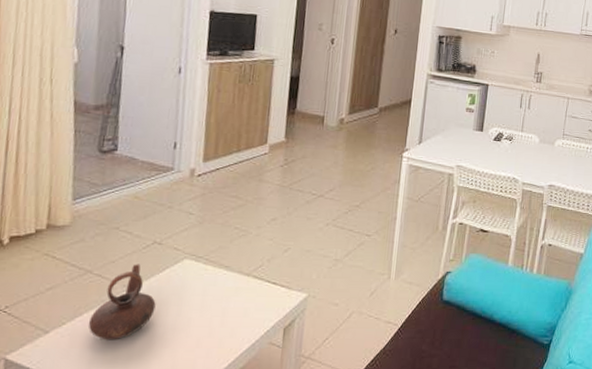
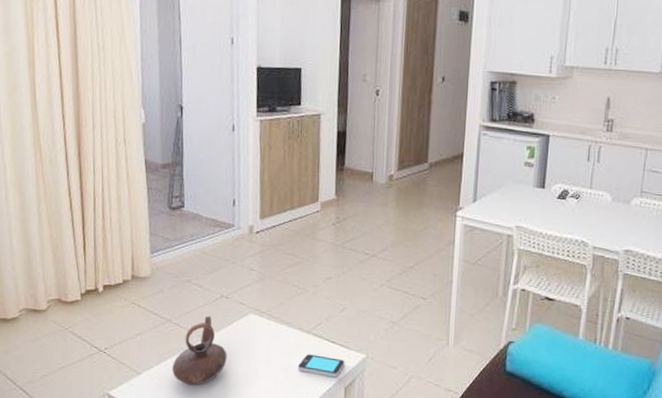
smartphone: none [234,297,286,319] -> present [297,354,345,378]

